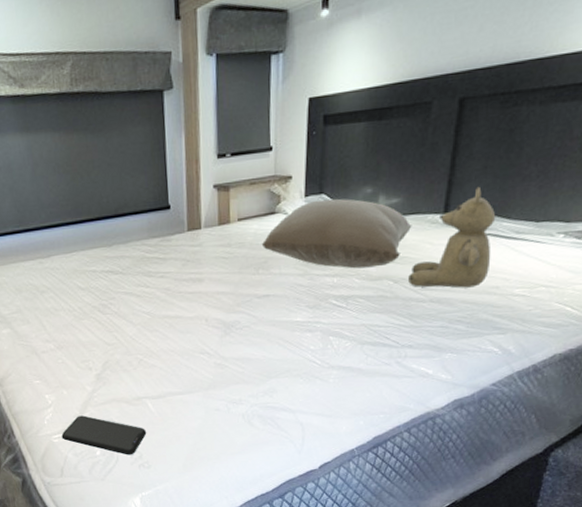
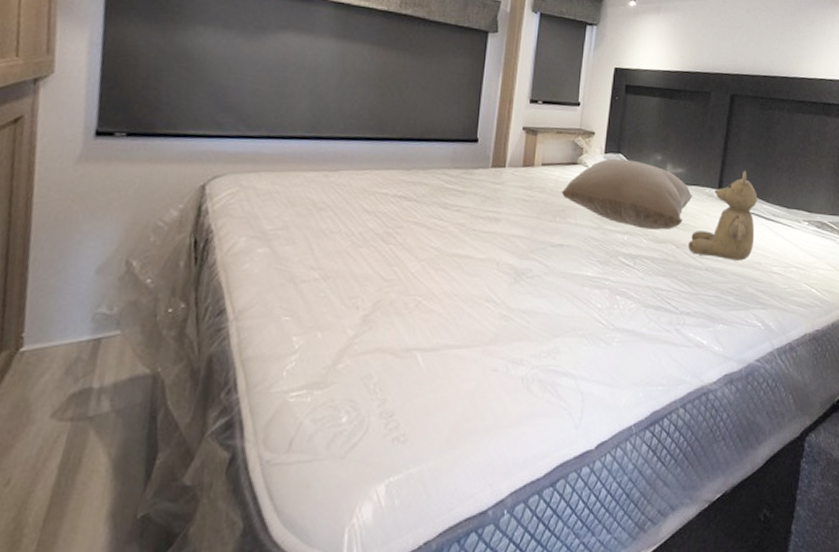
smartphone: present [61,415,146,455] -> none [301,367,409,424]

